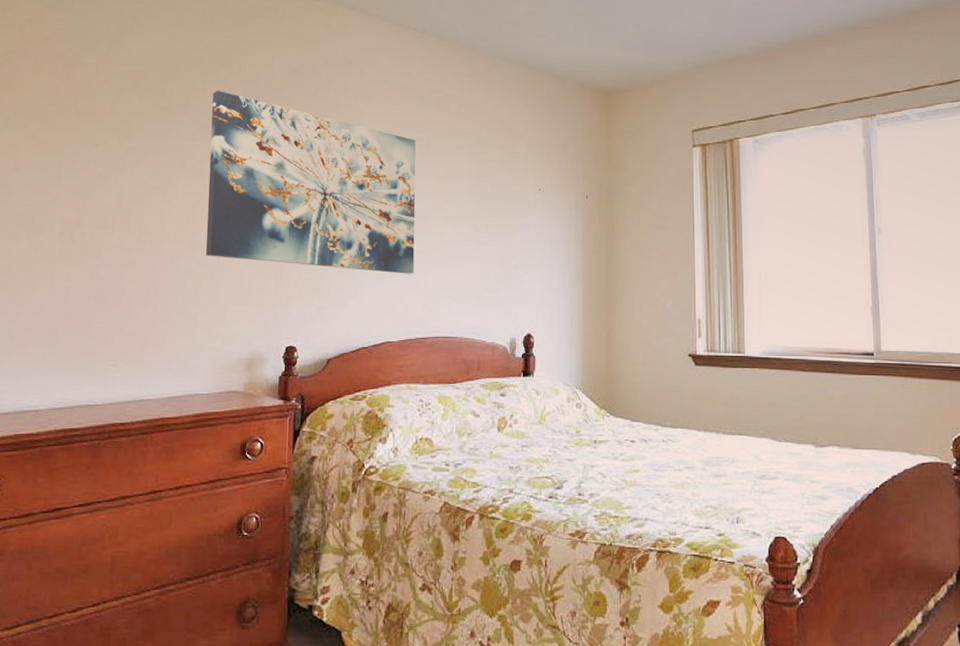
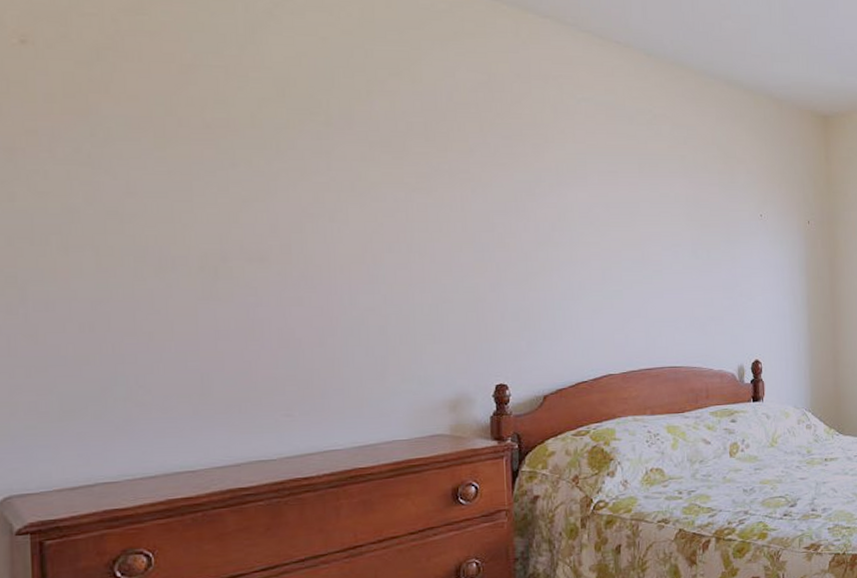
wall art: present [205,90,416,274] -> none [383,103,633,304]

